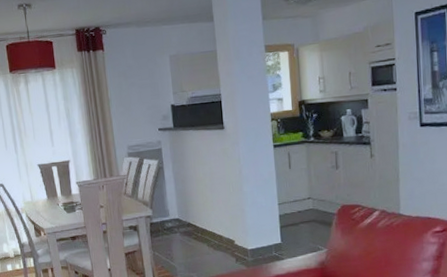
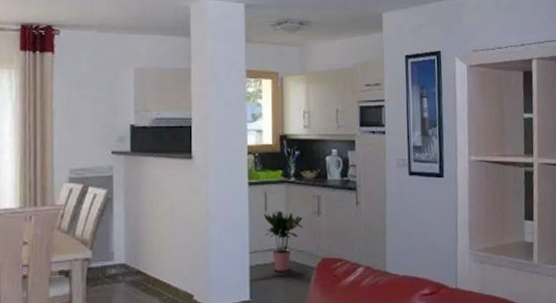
potted plant: none [287,167,323,218] -> present [263,210,303,271]

